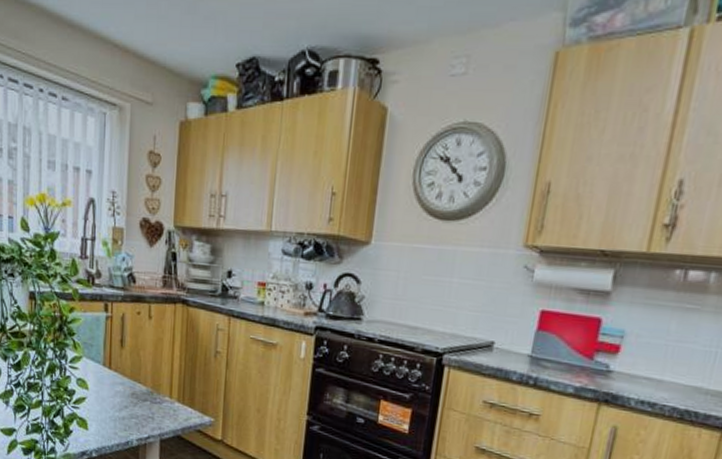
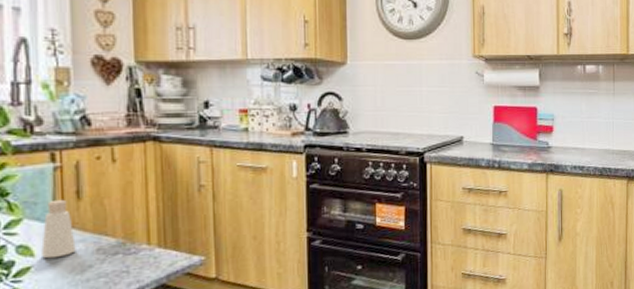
pepper shaker: none [93,344,117,395] -> present [41,199,76,259]

